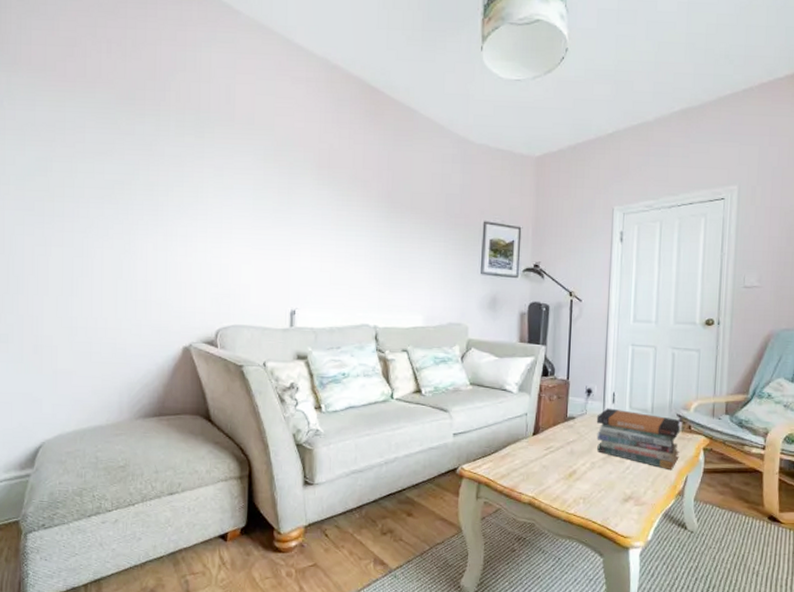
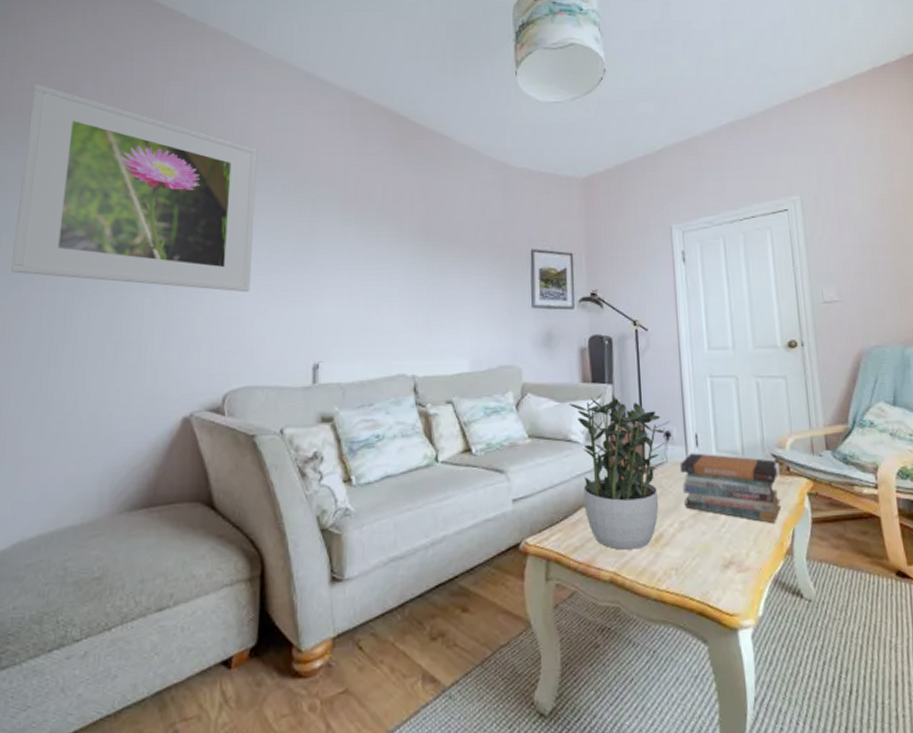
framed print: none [35,37,241,244] -> present [11,84,257,293]
potted plant: none [506,352,593,481] -> present [569,392,671,550]

